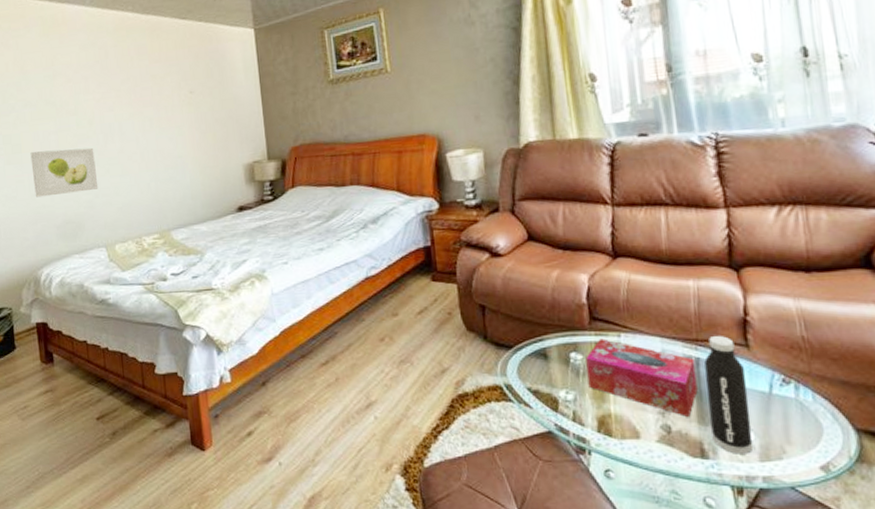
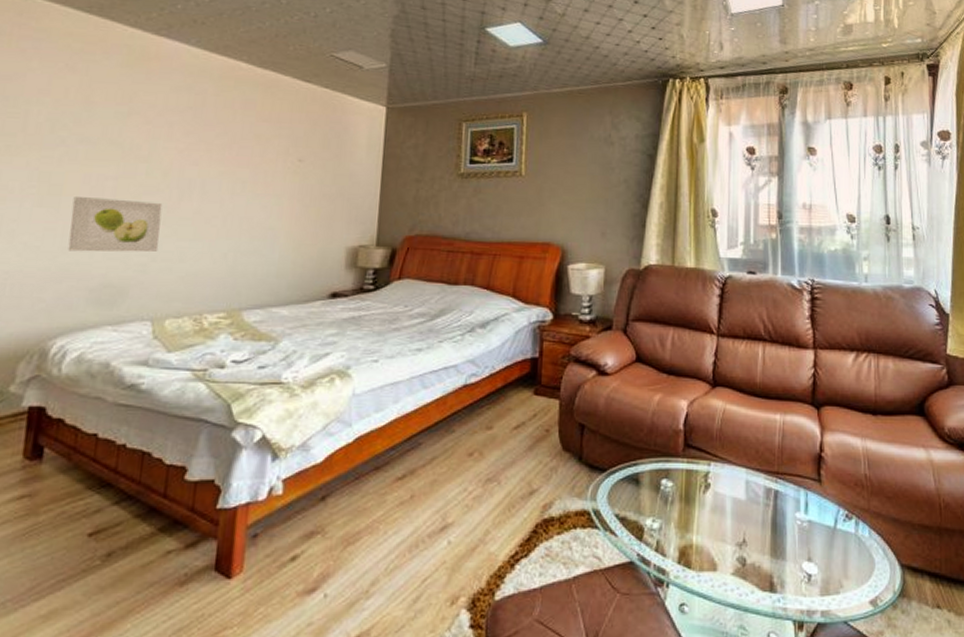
tissue box: present [585,339,698,417] -> none [675,466,774,549]
water bottle: present [704,335,754,454] -> none [782,469,816,588]

